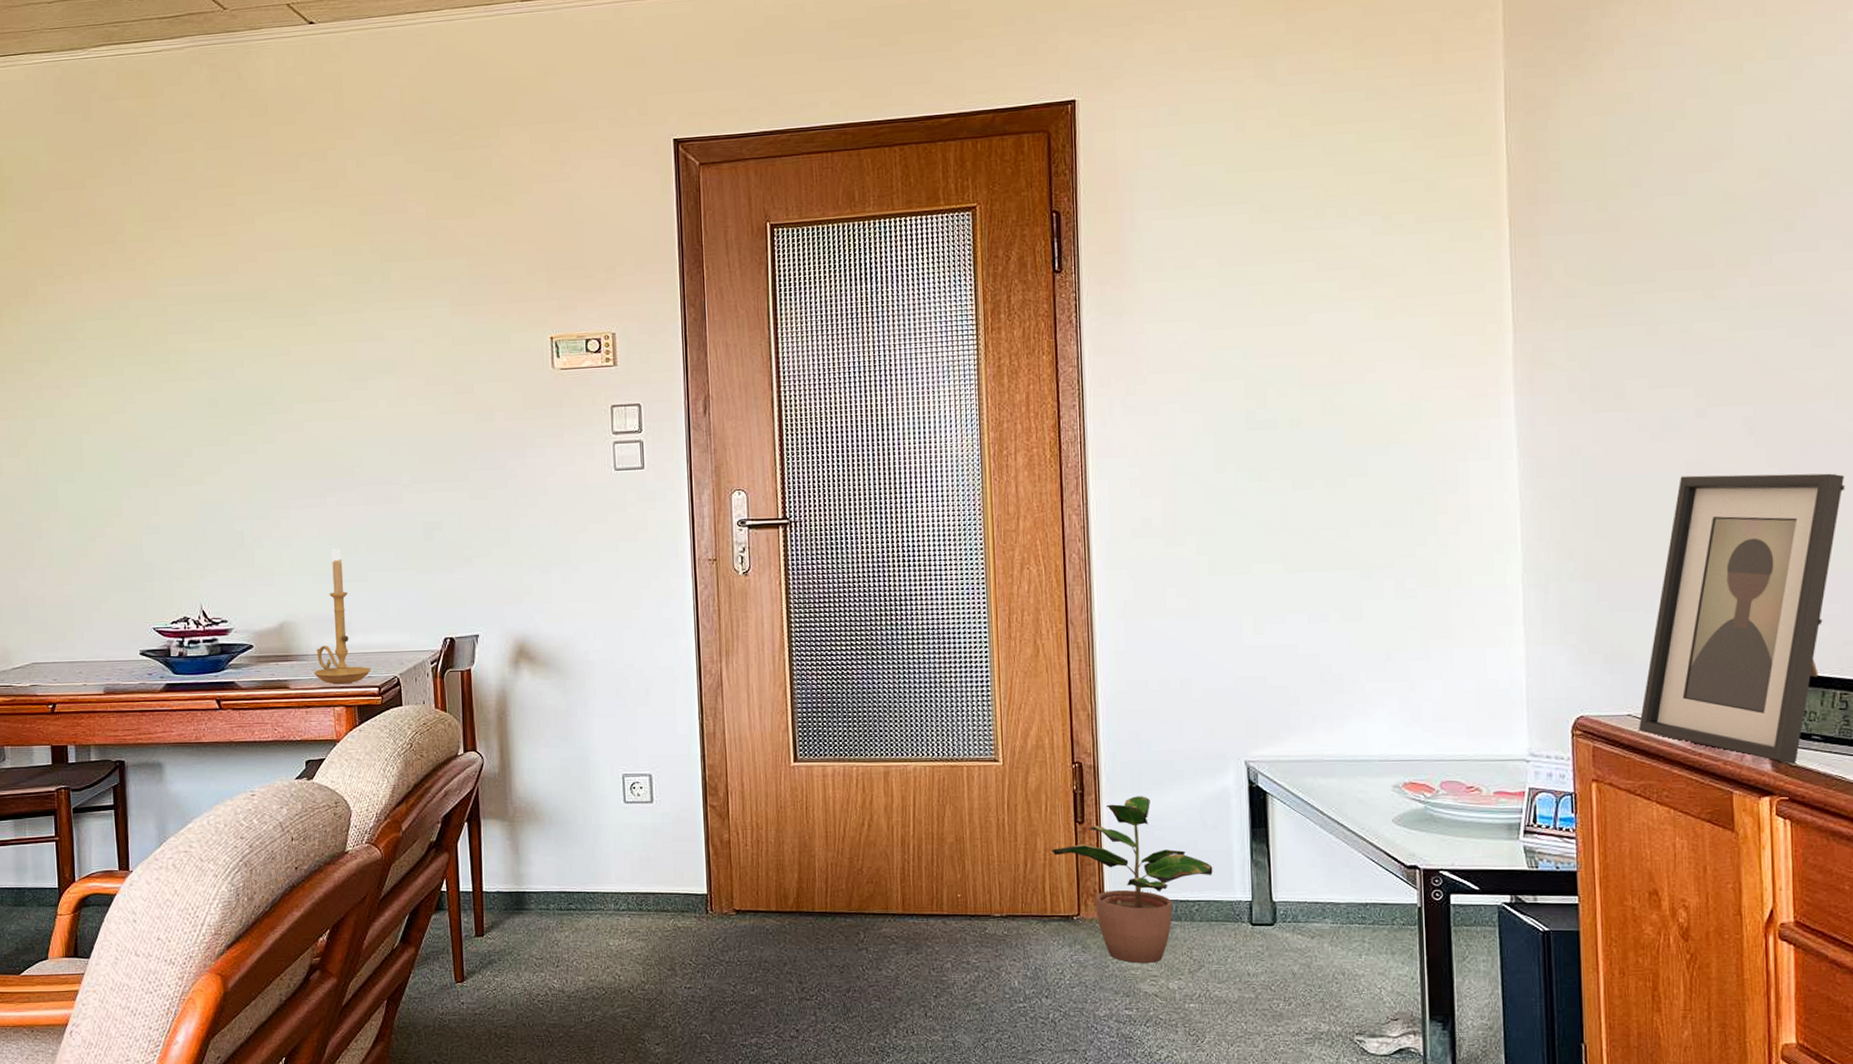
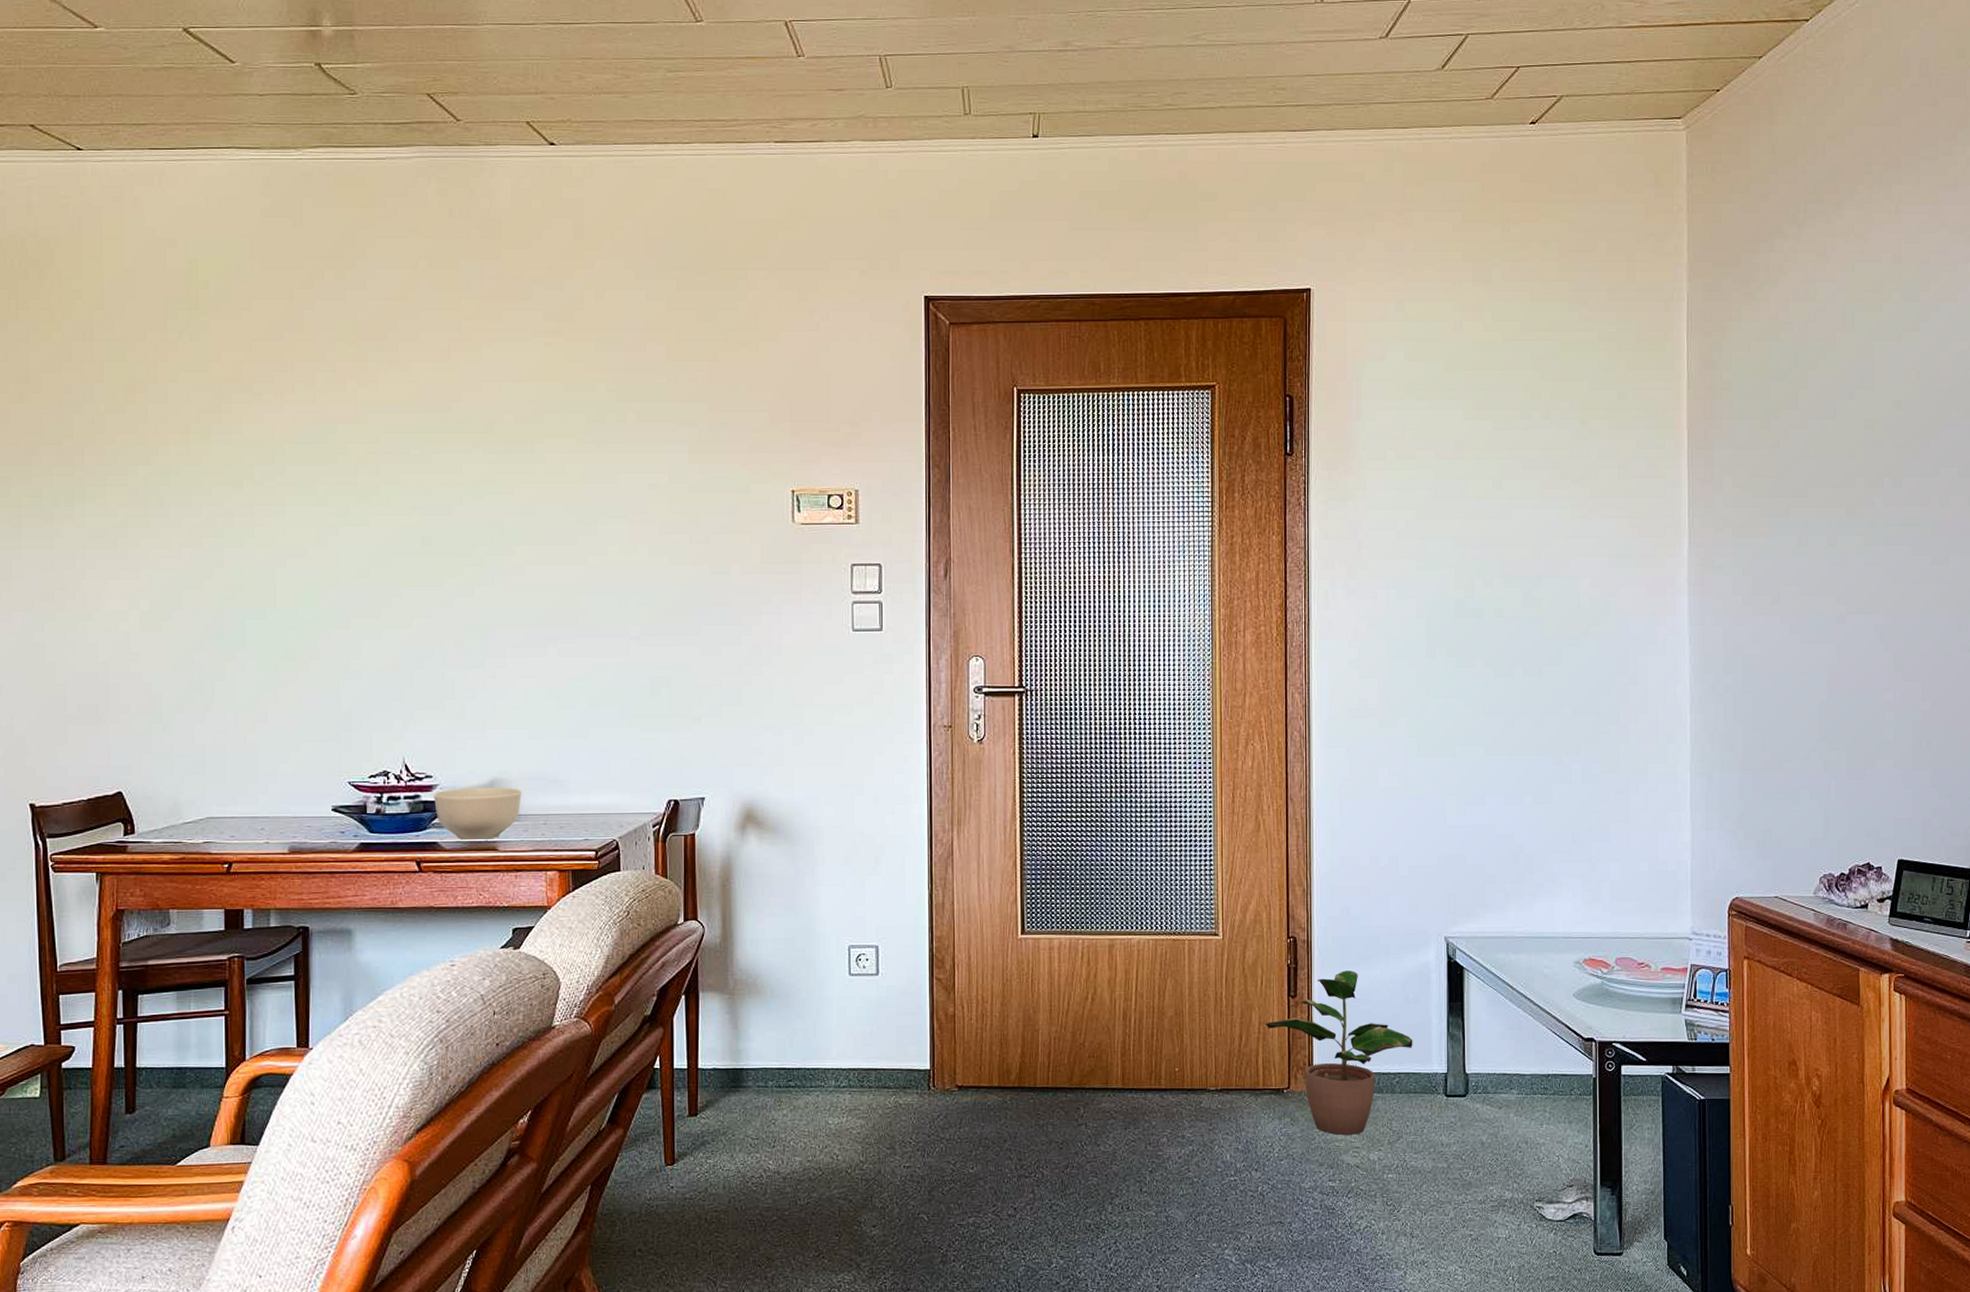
bowl: none [228,629,309,679] -> present [433,787,522,840]
candle holder: present [313,548,371,685] -> none [525,702,588,847]
picture frame: present [1639,473,1846,764] -> none [1784,676,1956,944]

